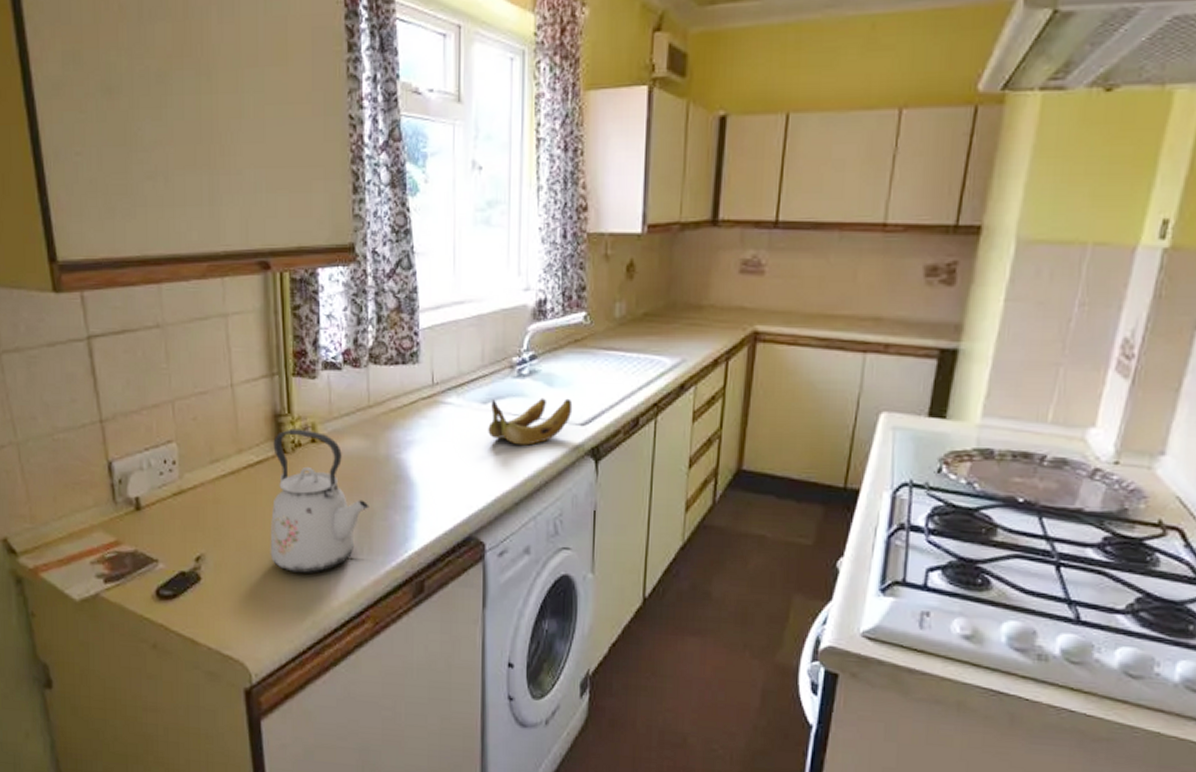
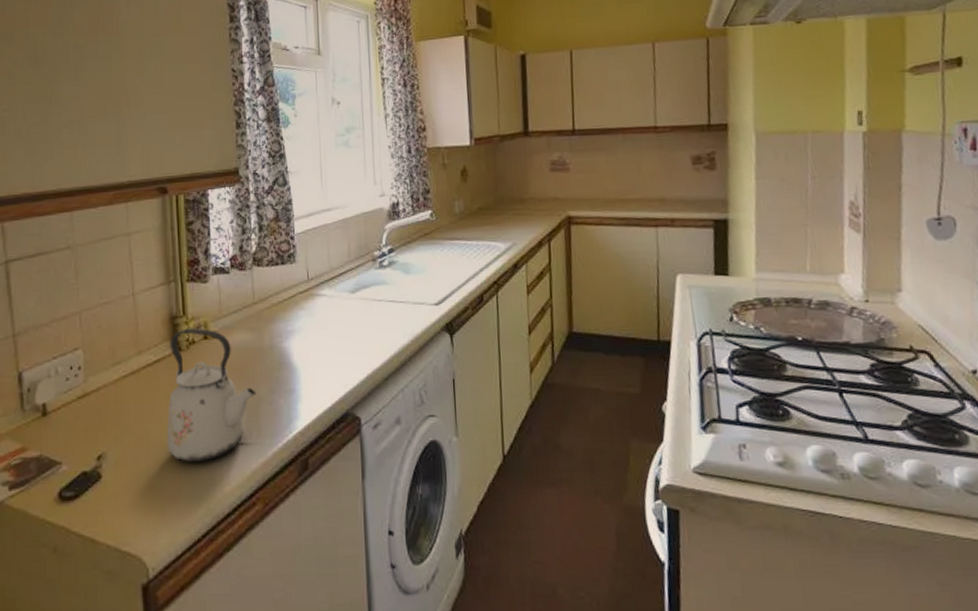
banana: present [488,398,573,446] -> none [357,283,428,327]

